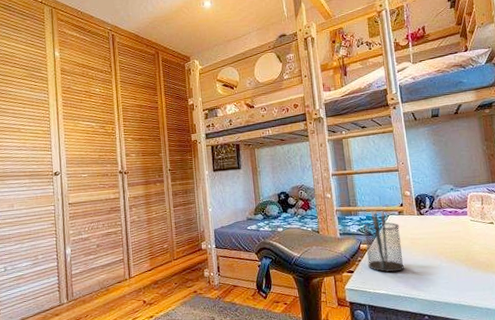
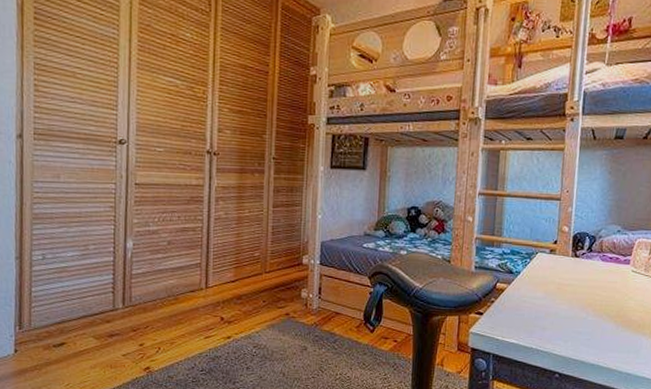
pencil holder: present [363,209,404,273] -> none [501,243,548,320]

